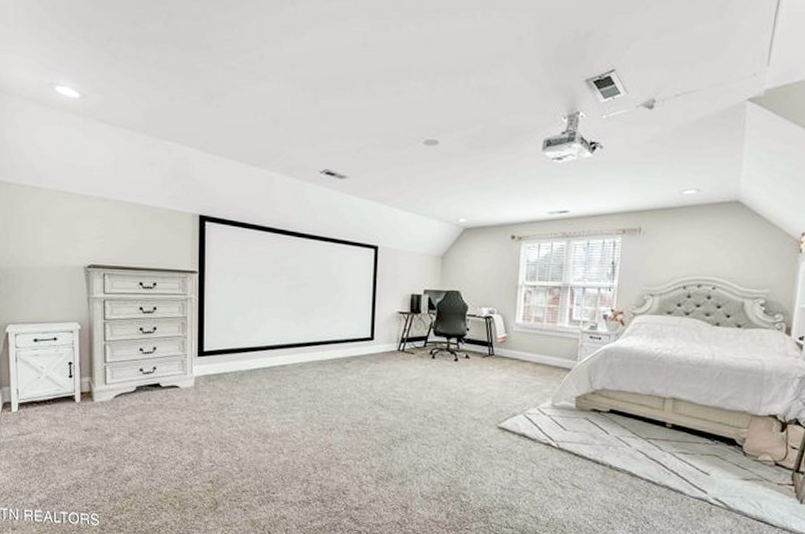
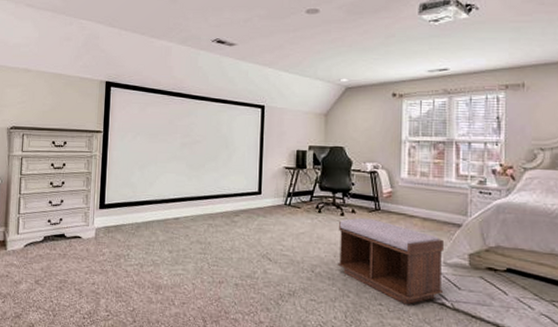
bench: none [450,363,553,446] -> present [338,217,443,305]

